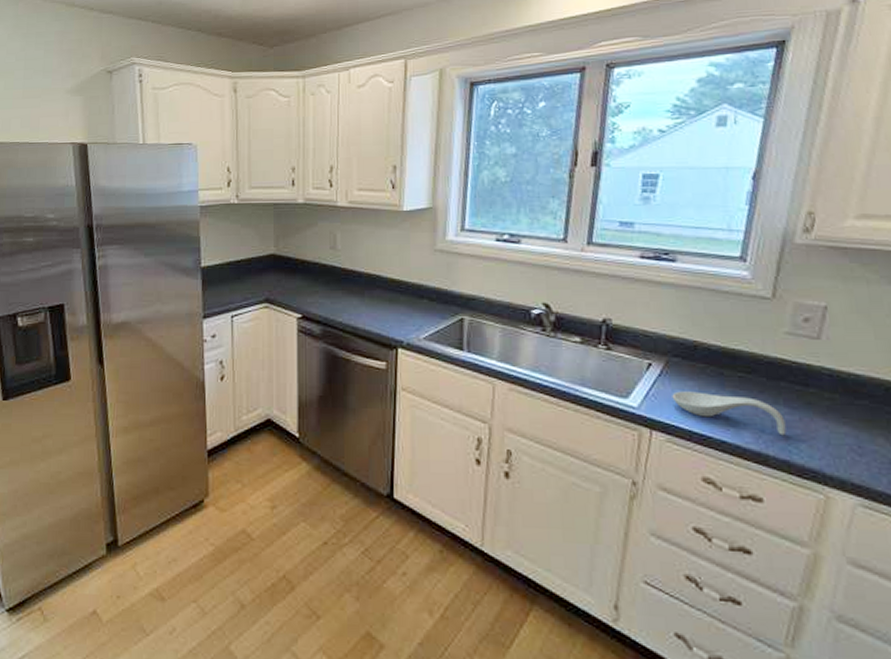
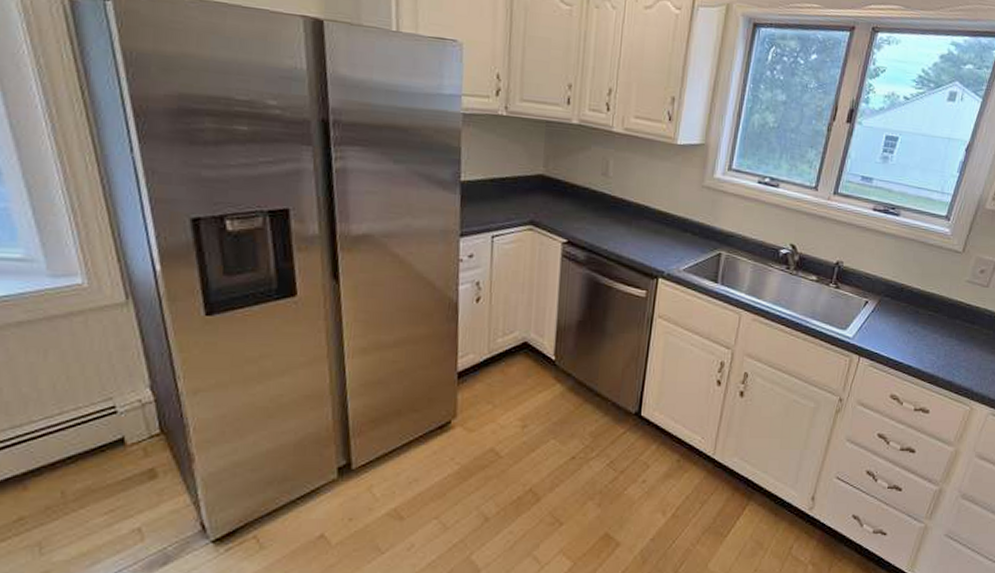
spoon rest: present [672,391,787,436] -> none [879,325,954,362]

